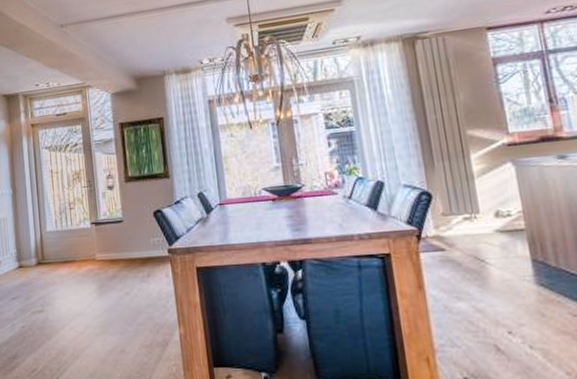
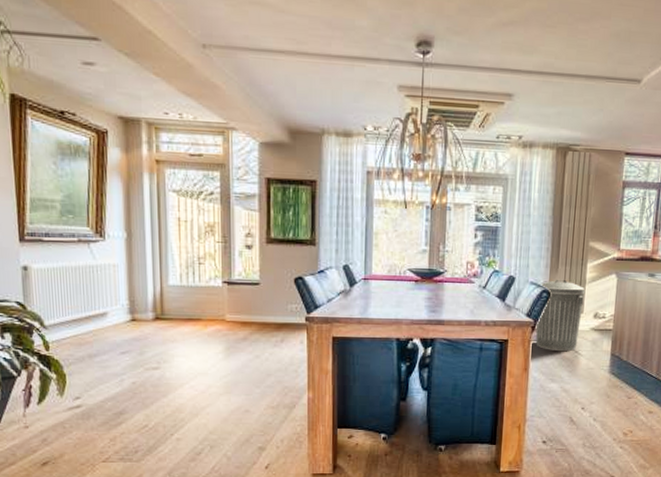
trash can: none [415,176,482,262] -> present [535,279,586,351]

